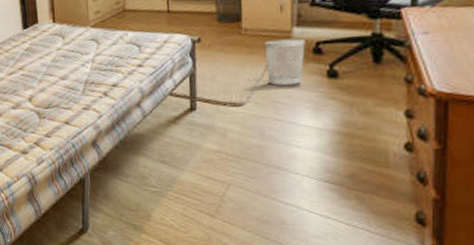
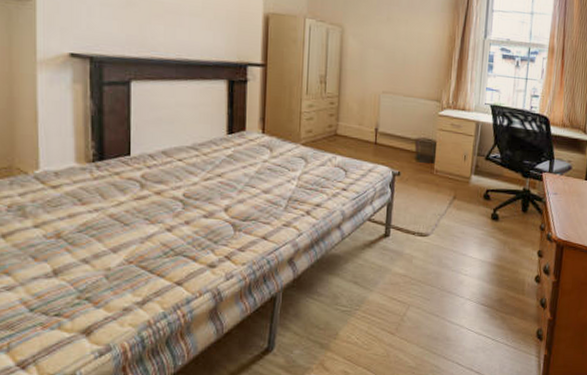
wastebasket: present [264,38,306,85] -> none [449,183,479,222]

